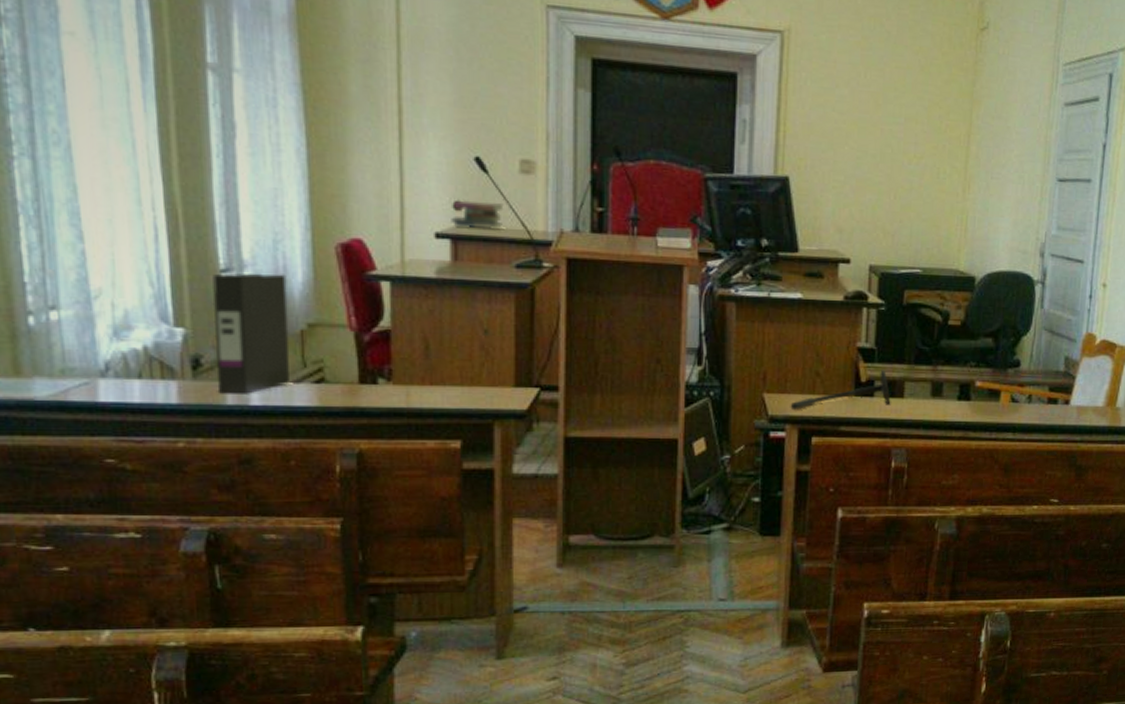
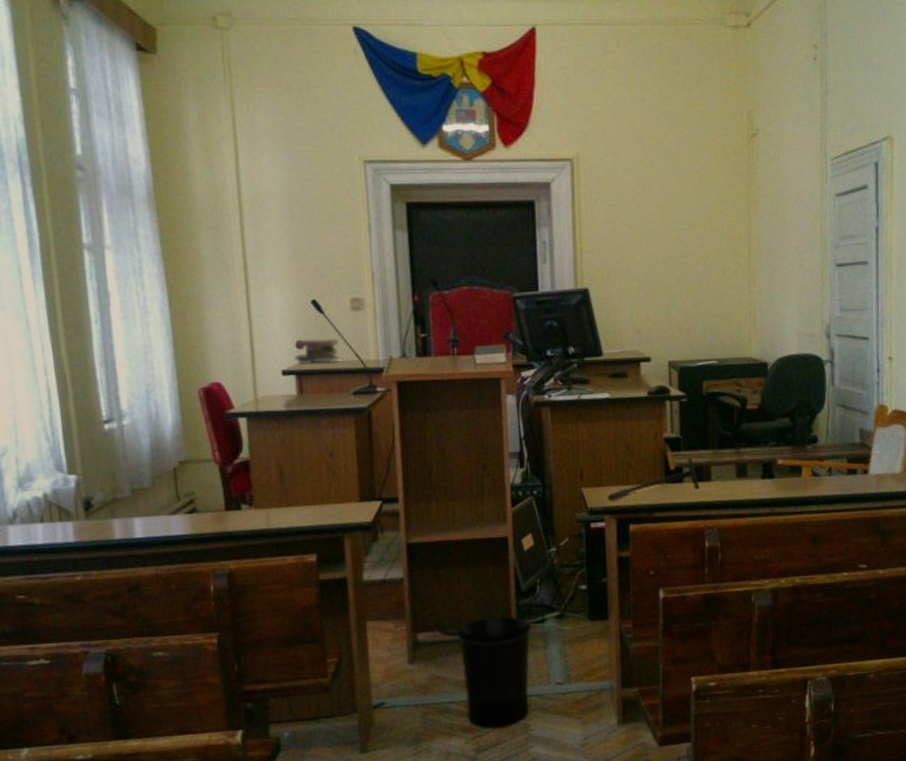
binder: present [212,273,291,394] -> none [97,419,168,530]
waste bin: none [613,523,697,642] -> present [456,616,532,728]

